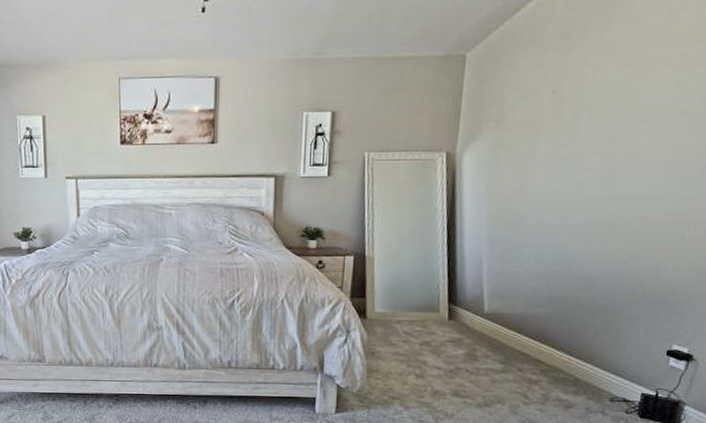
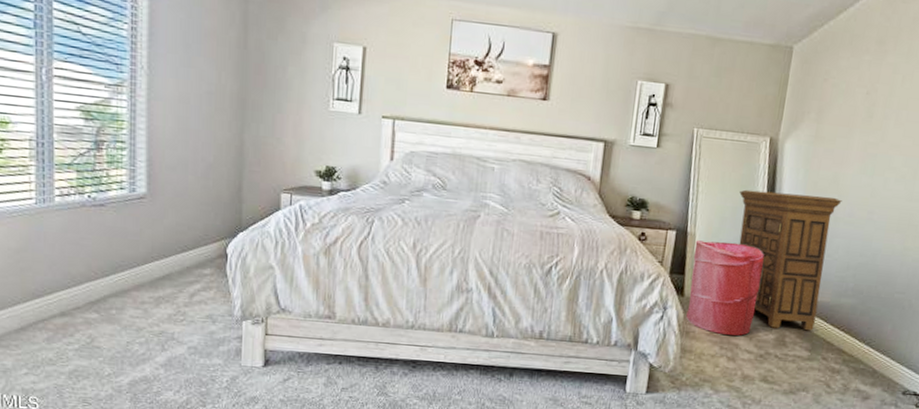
laundry hamper: none [370,262,448,353] -> present [686,240,764,336]
cabinet: none [417,206,531,344] -> present [739,189,842,331]

